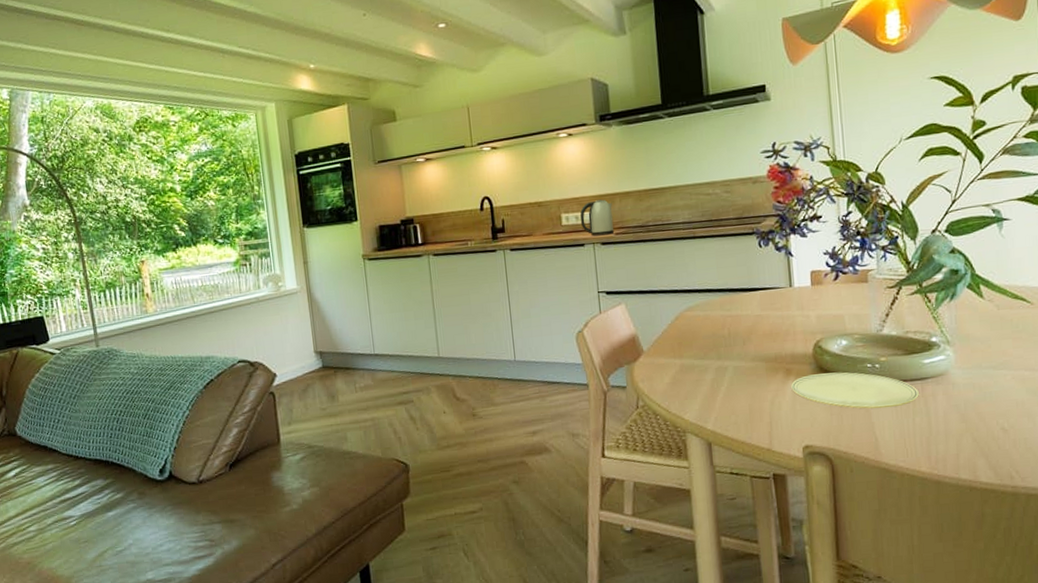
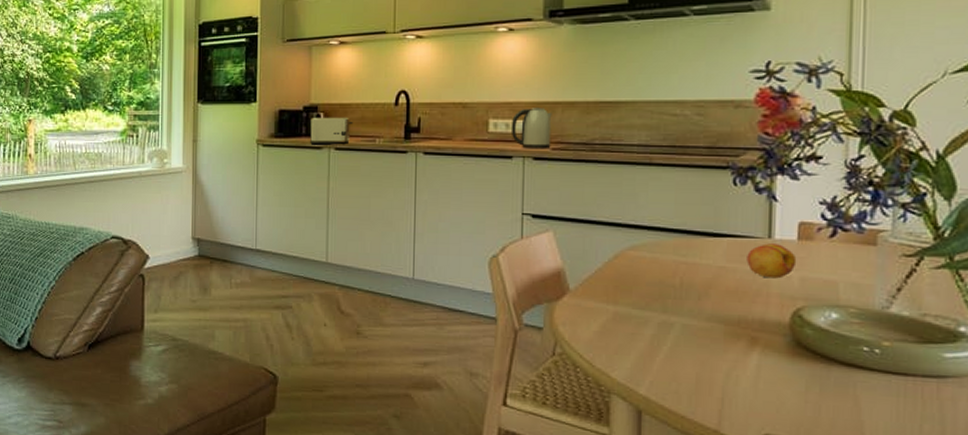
toaster: none [408,225,446,254] -> present [310,117,353,145]
fruit: none [775,290,813,320] -> present [746,243,797,279]
plate: present [791,372,919,409] -> none [755,348,933,407]

